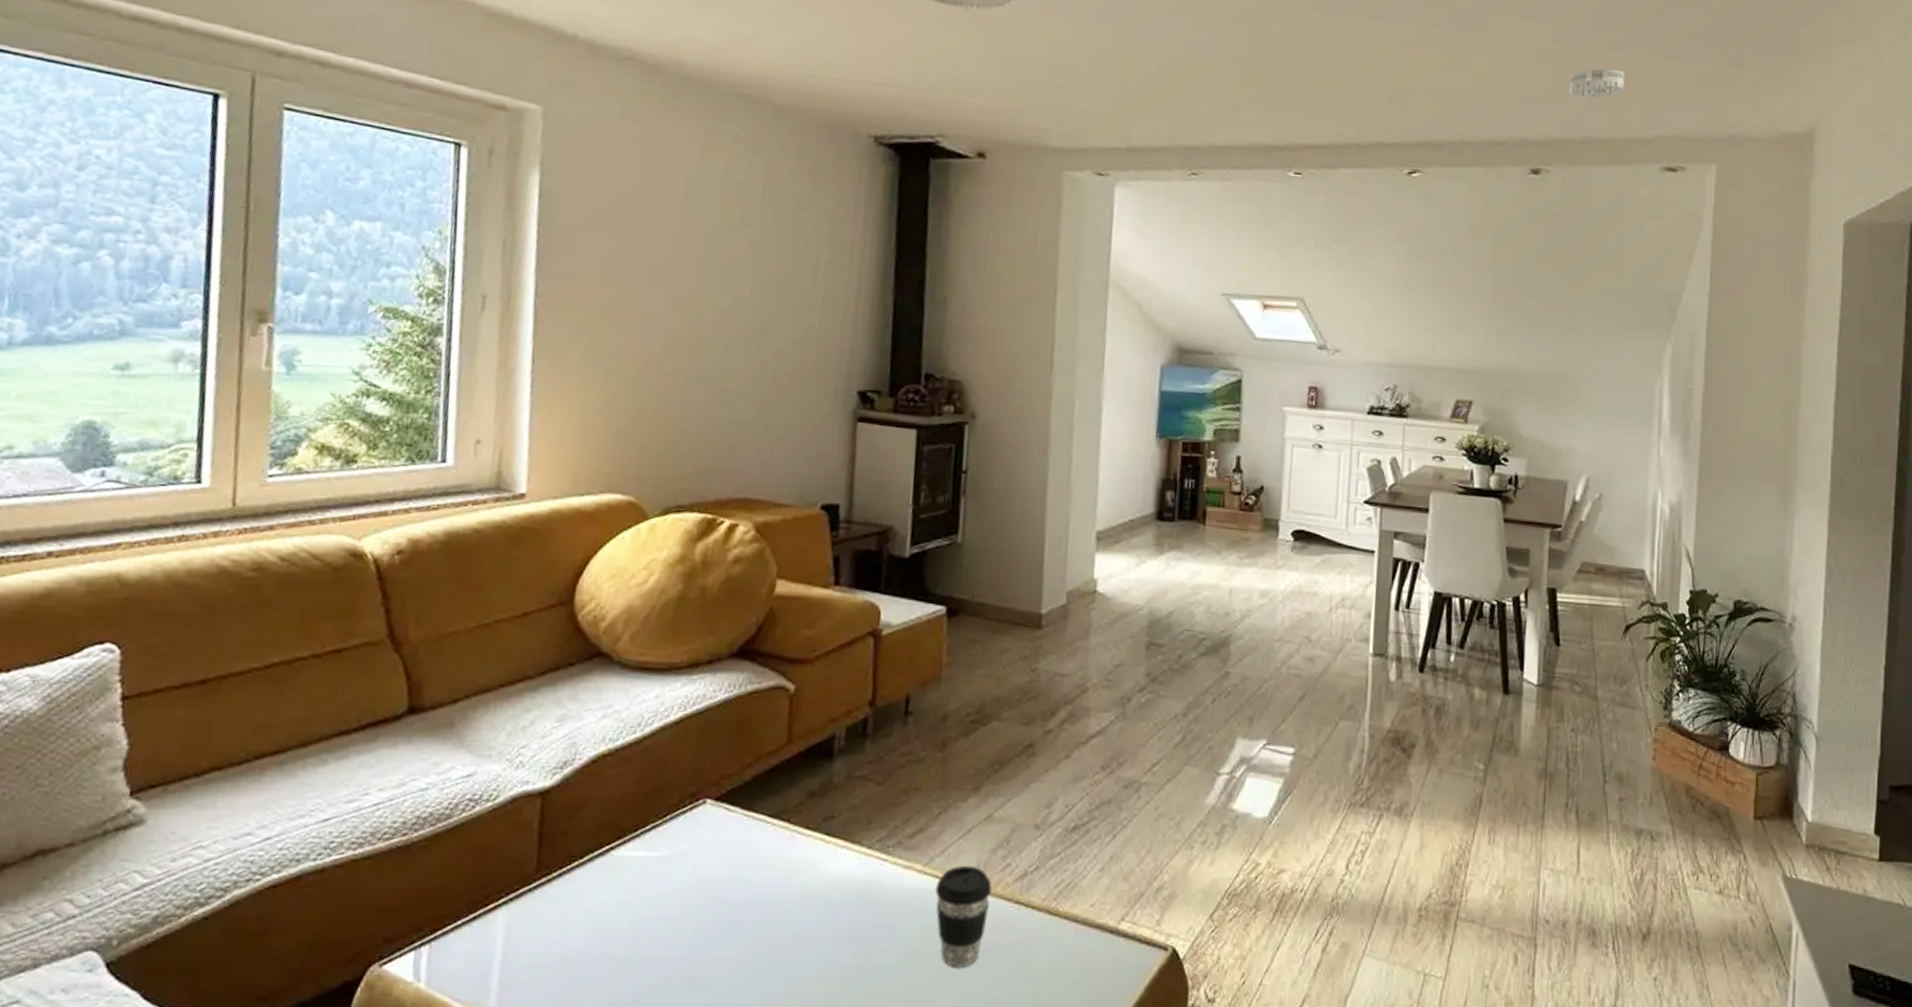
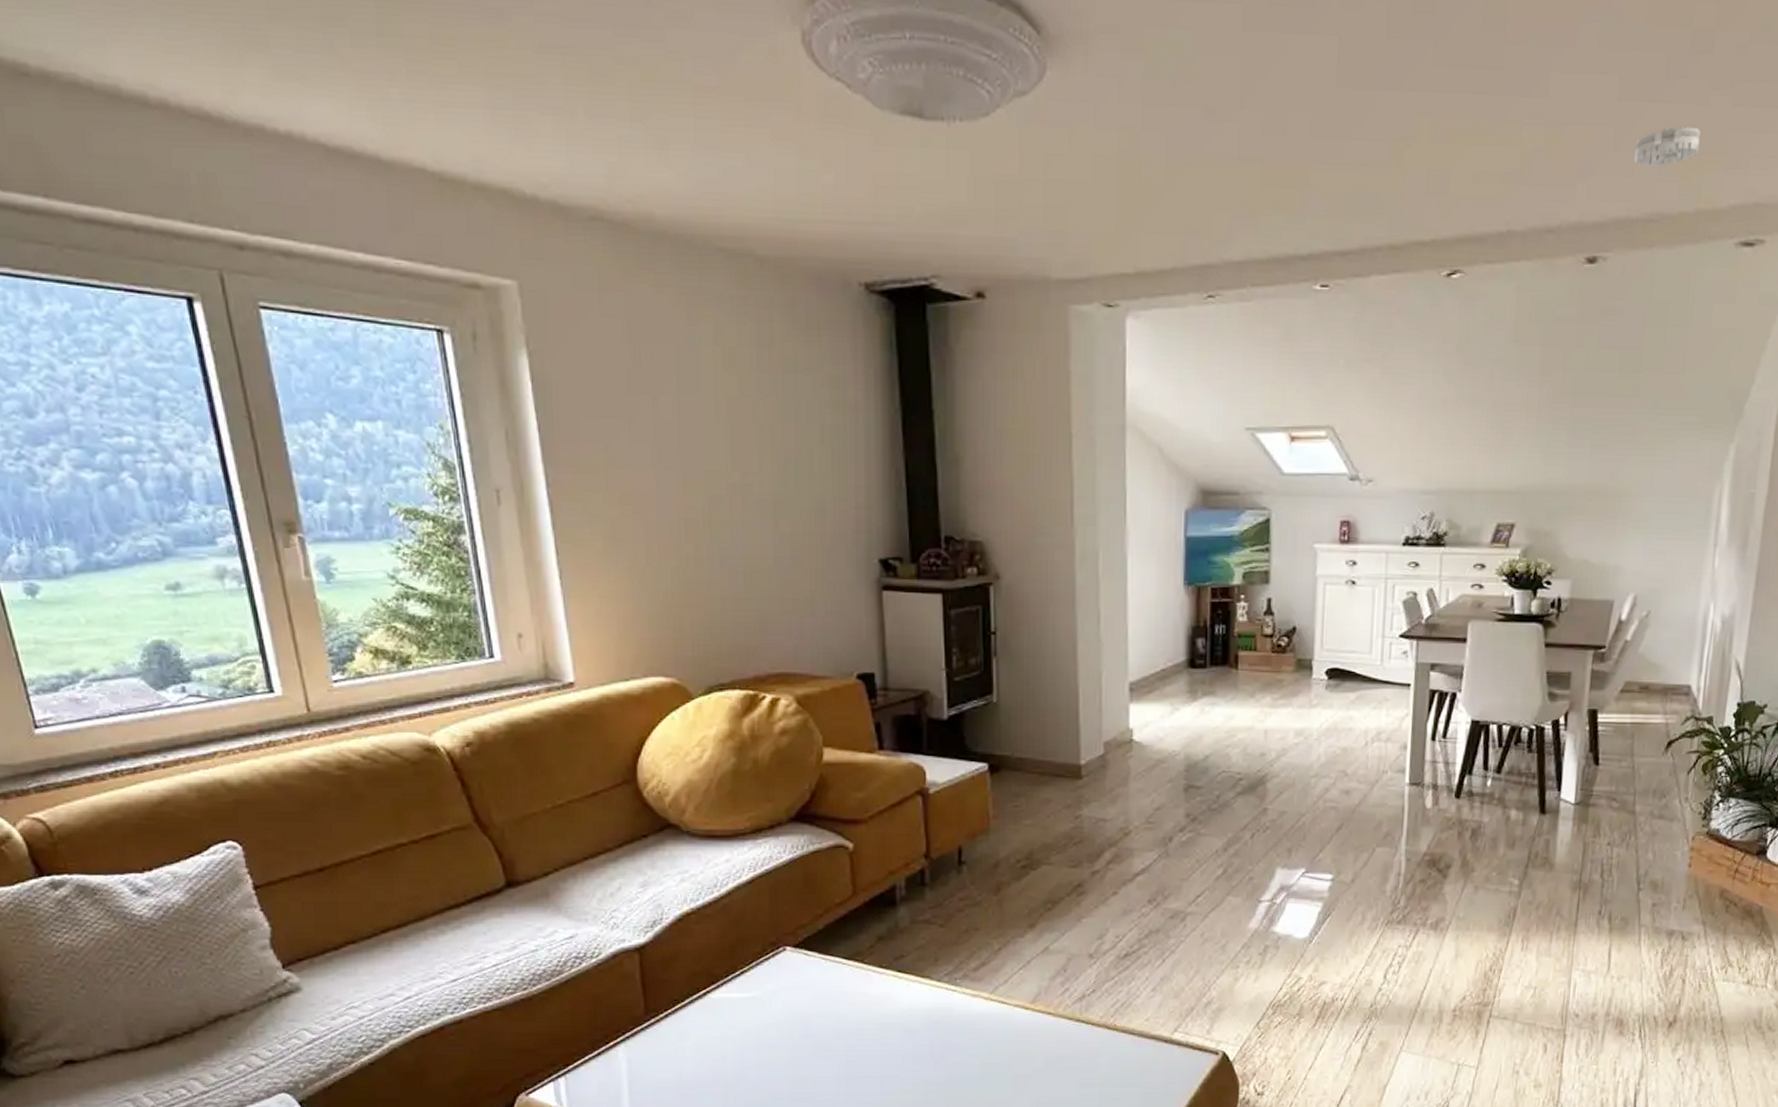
coffee cup: present [935,865,992,968] -> none [1003,991,1054,1076]

